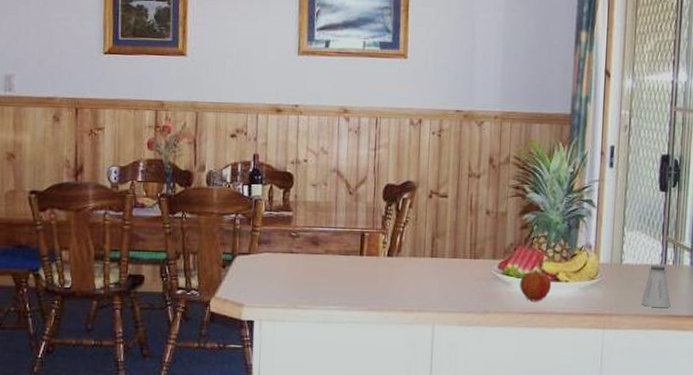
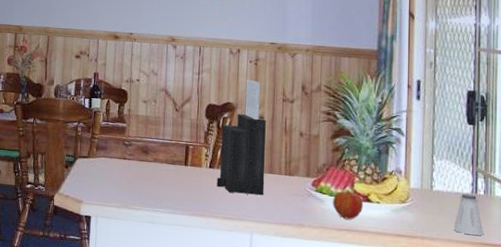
knife block: none [395,153,450,283] -> present [216,79,266,196]

